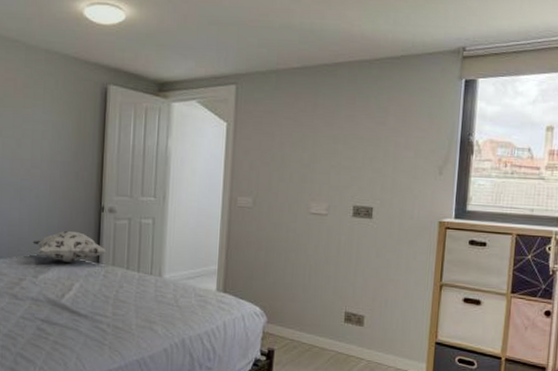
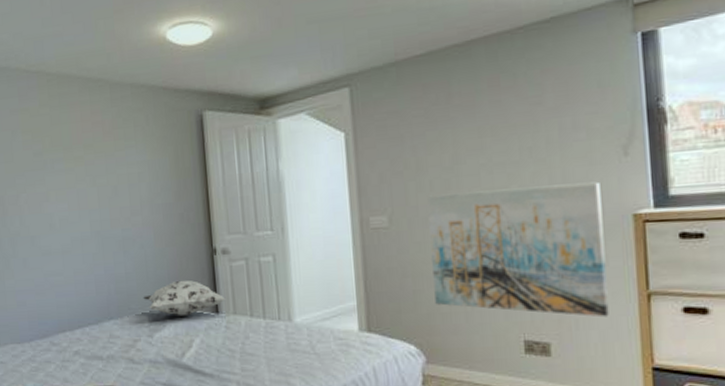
wall art: none [281,185,419,300] -> present [427,183,609,317]

